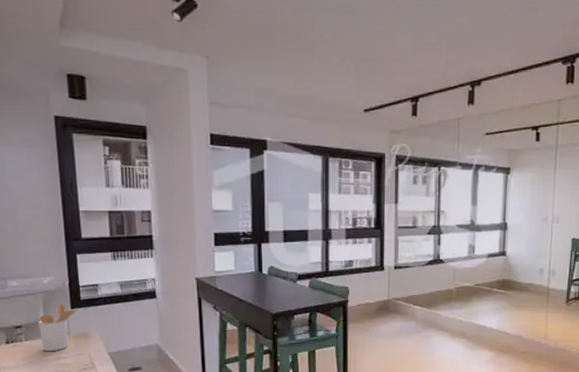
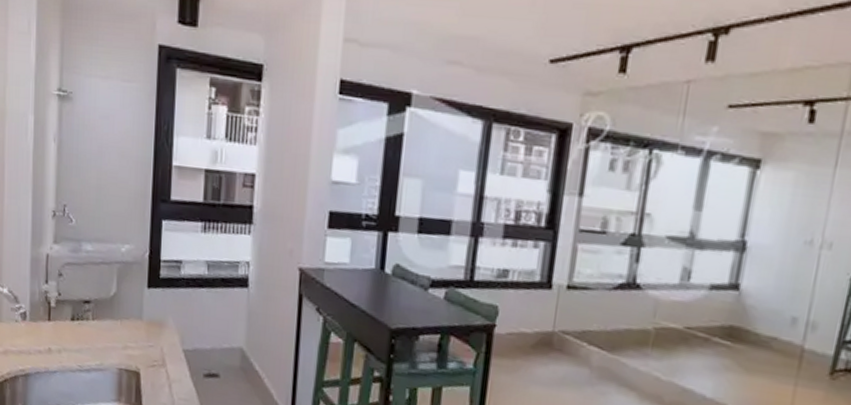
utensil holder: present [38,303,79,352] -> none [109,279,157,338]

